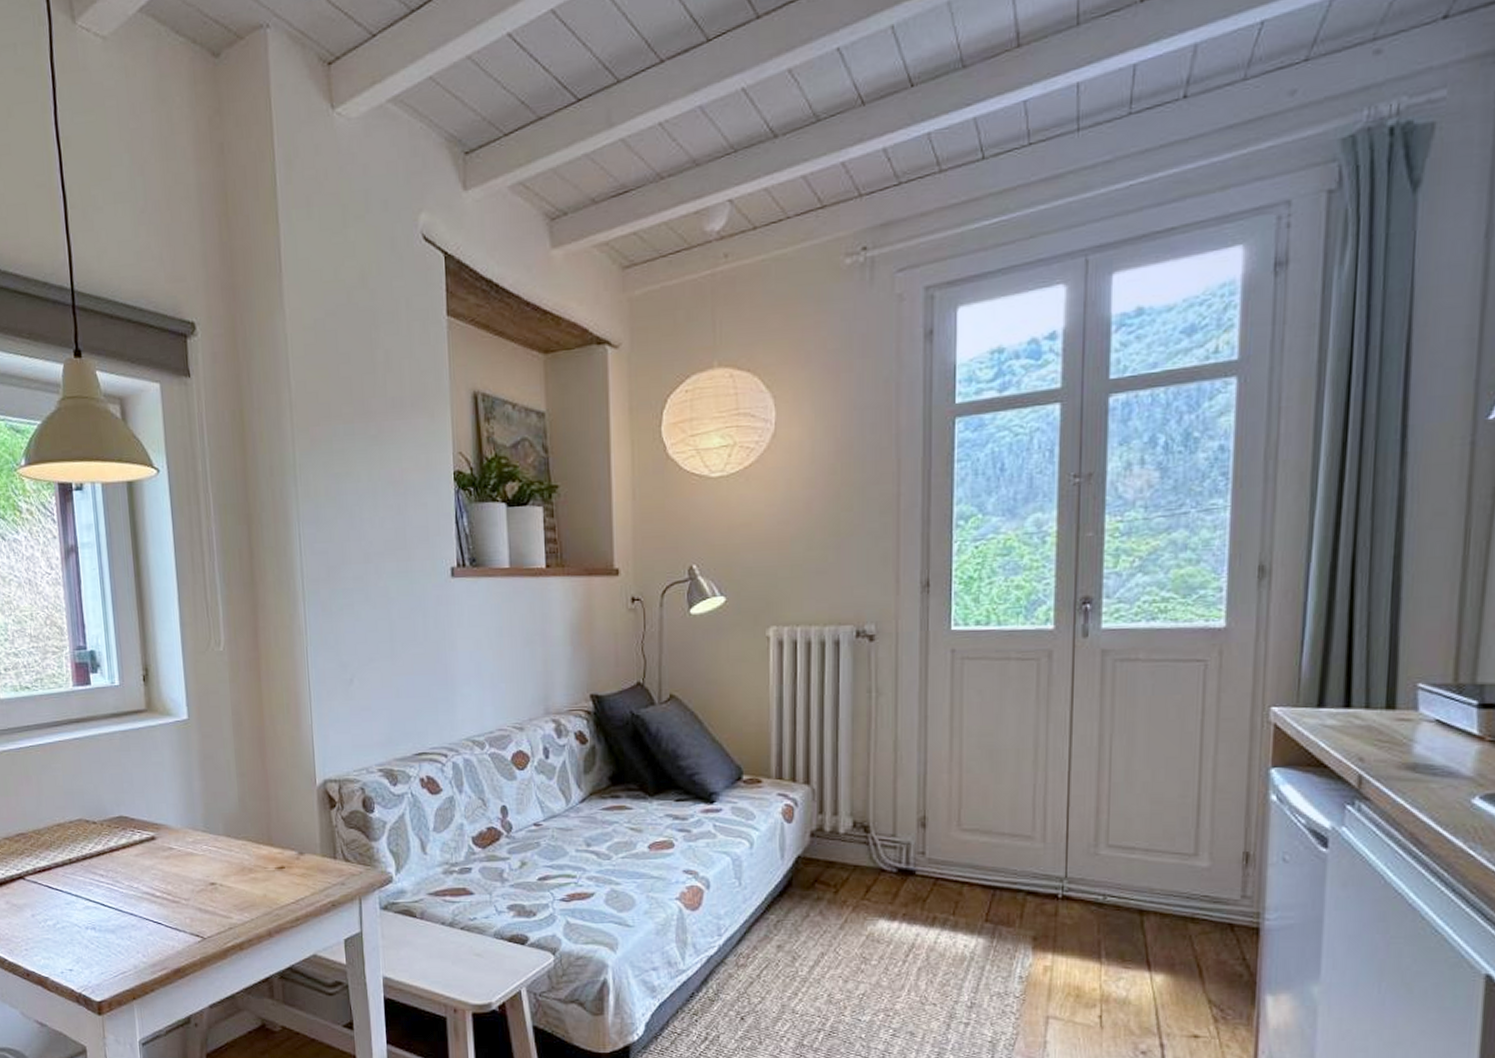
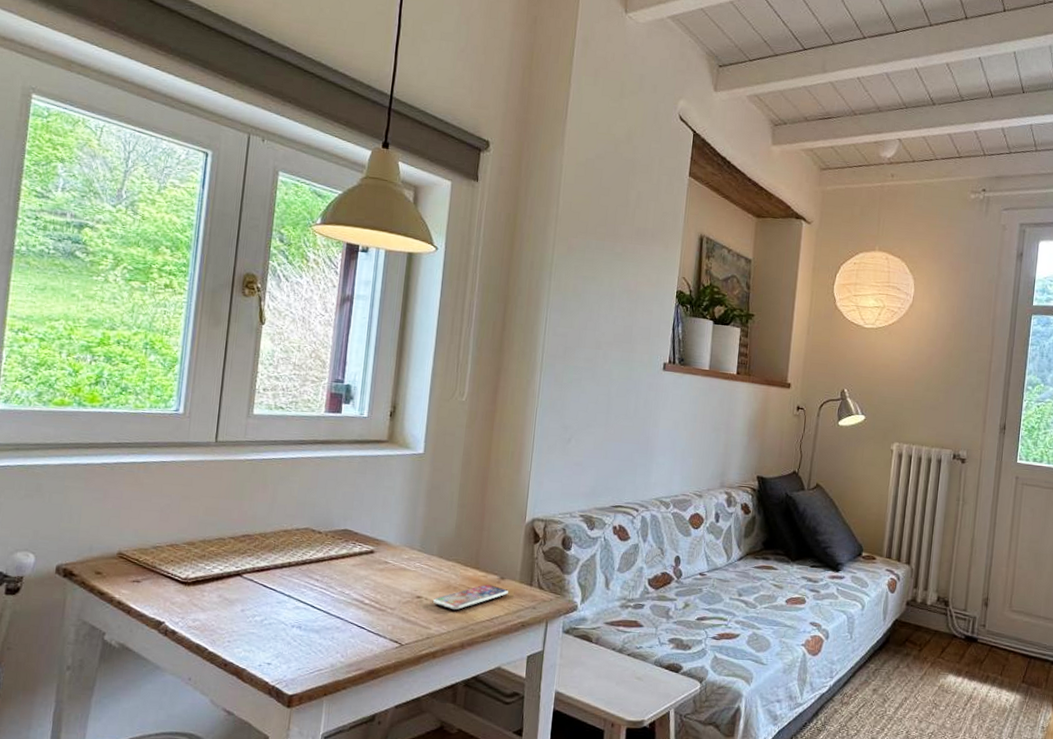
smartphone: none [228,862,312,895] -> present [432,584,509,611]

